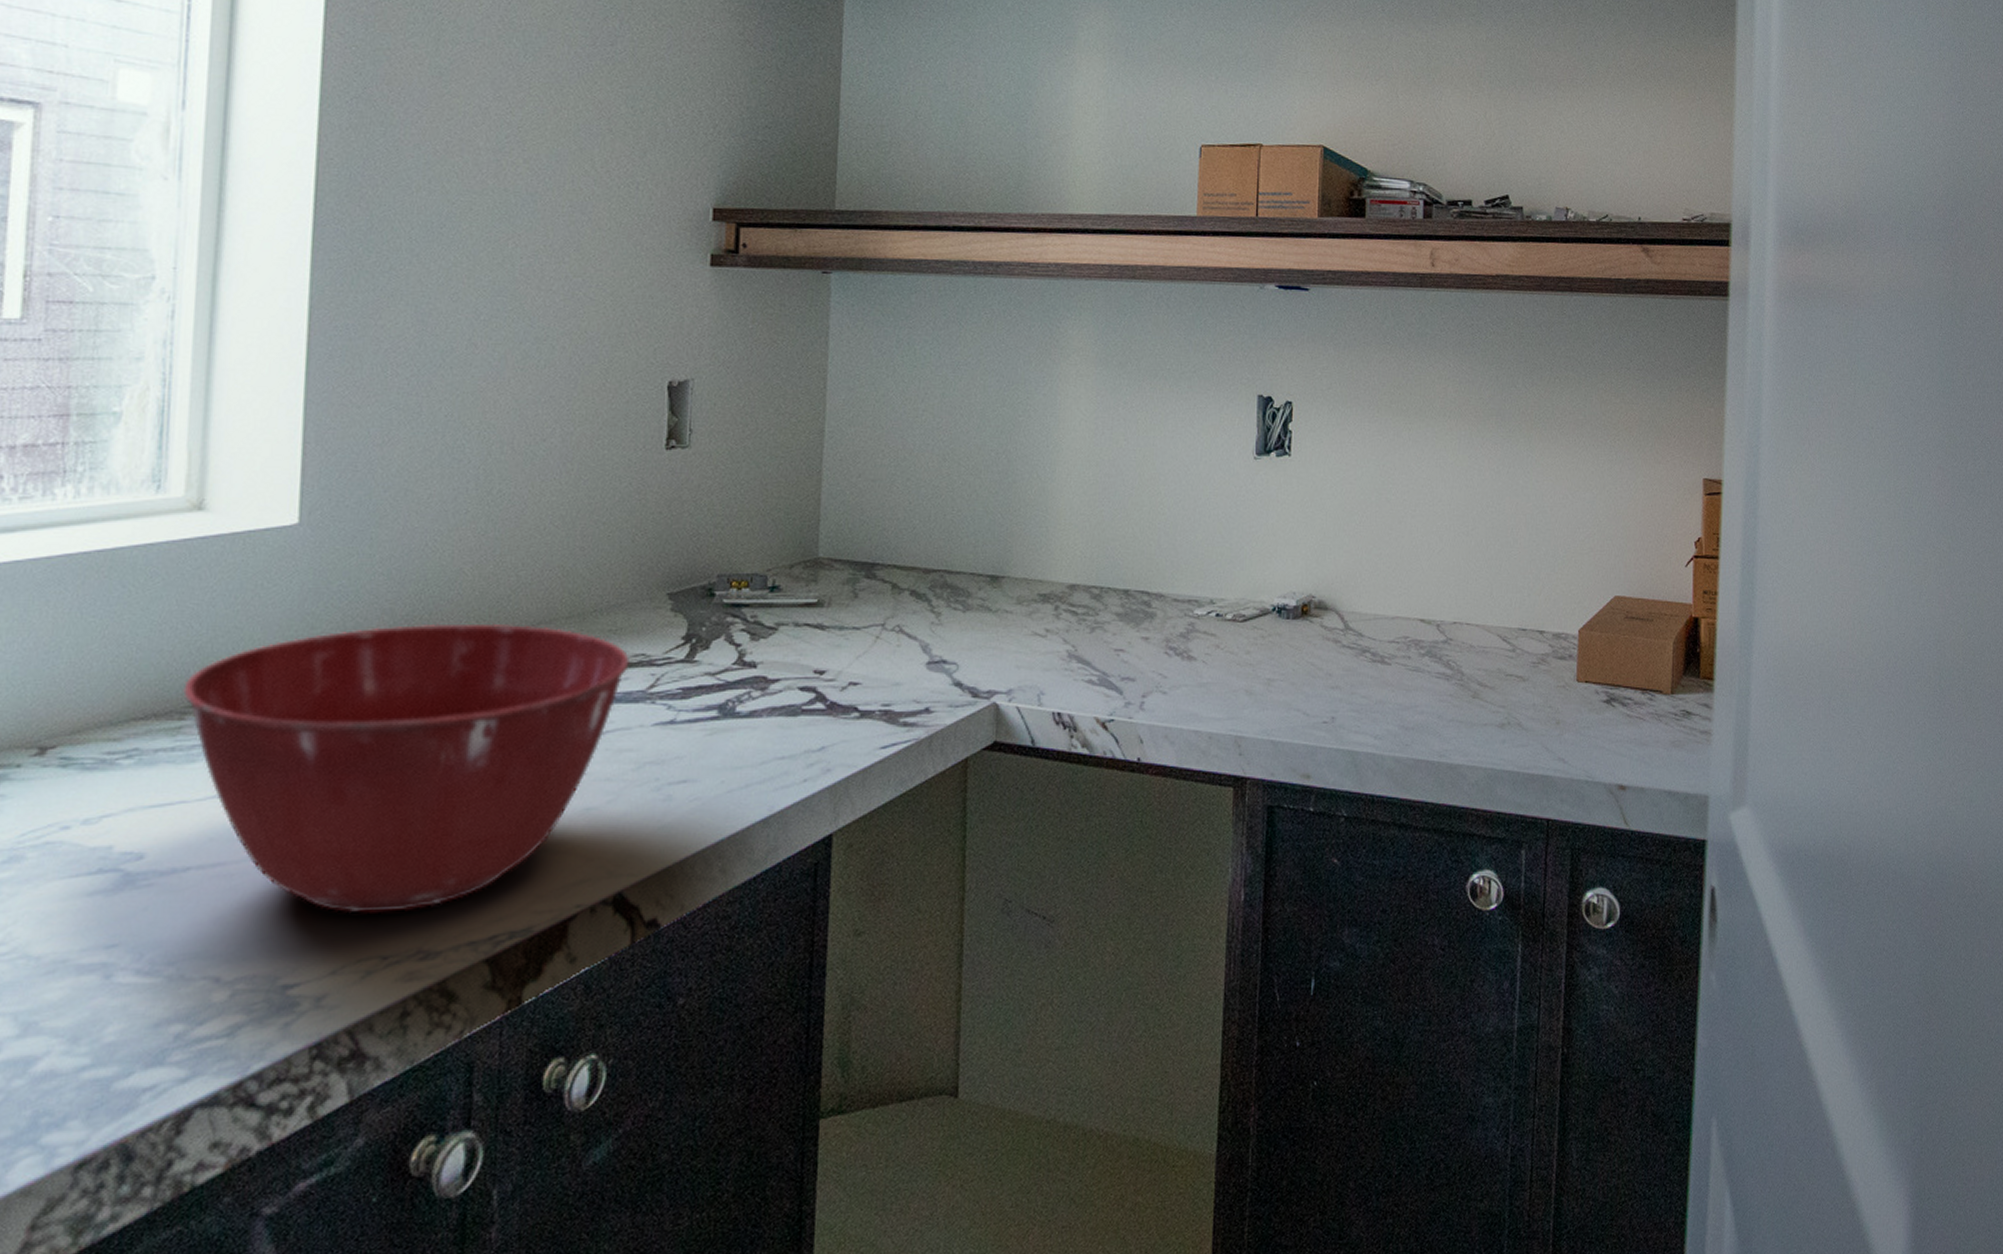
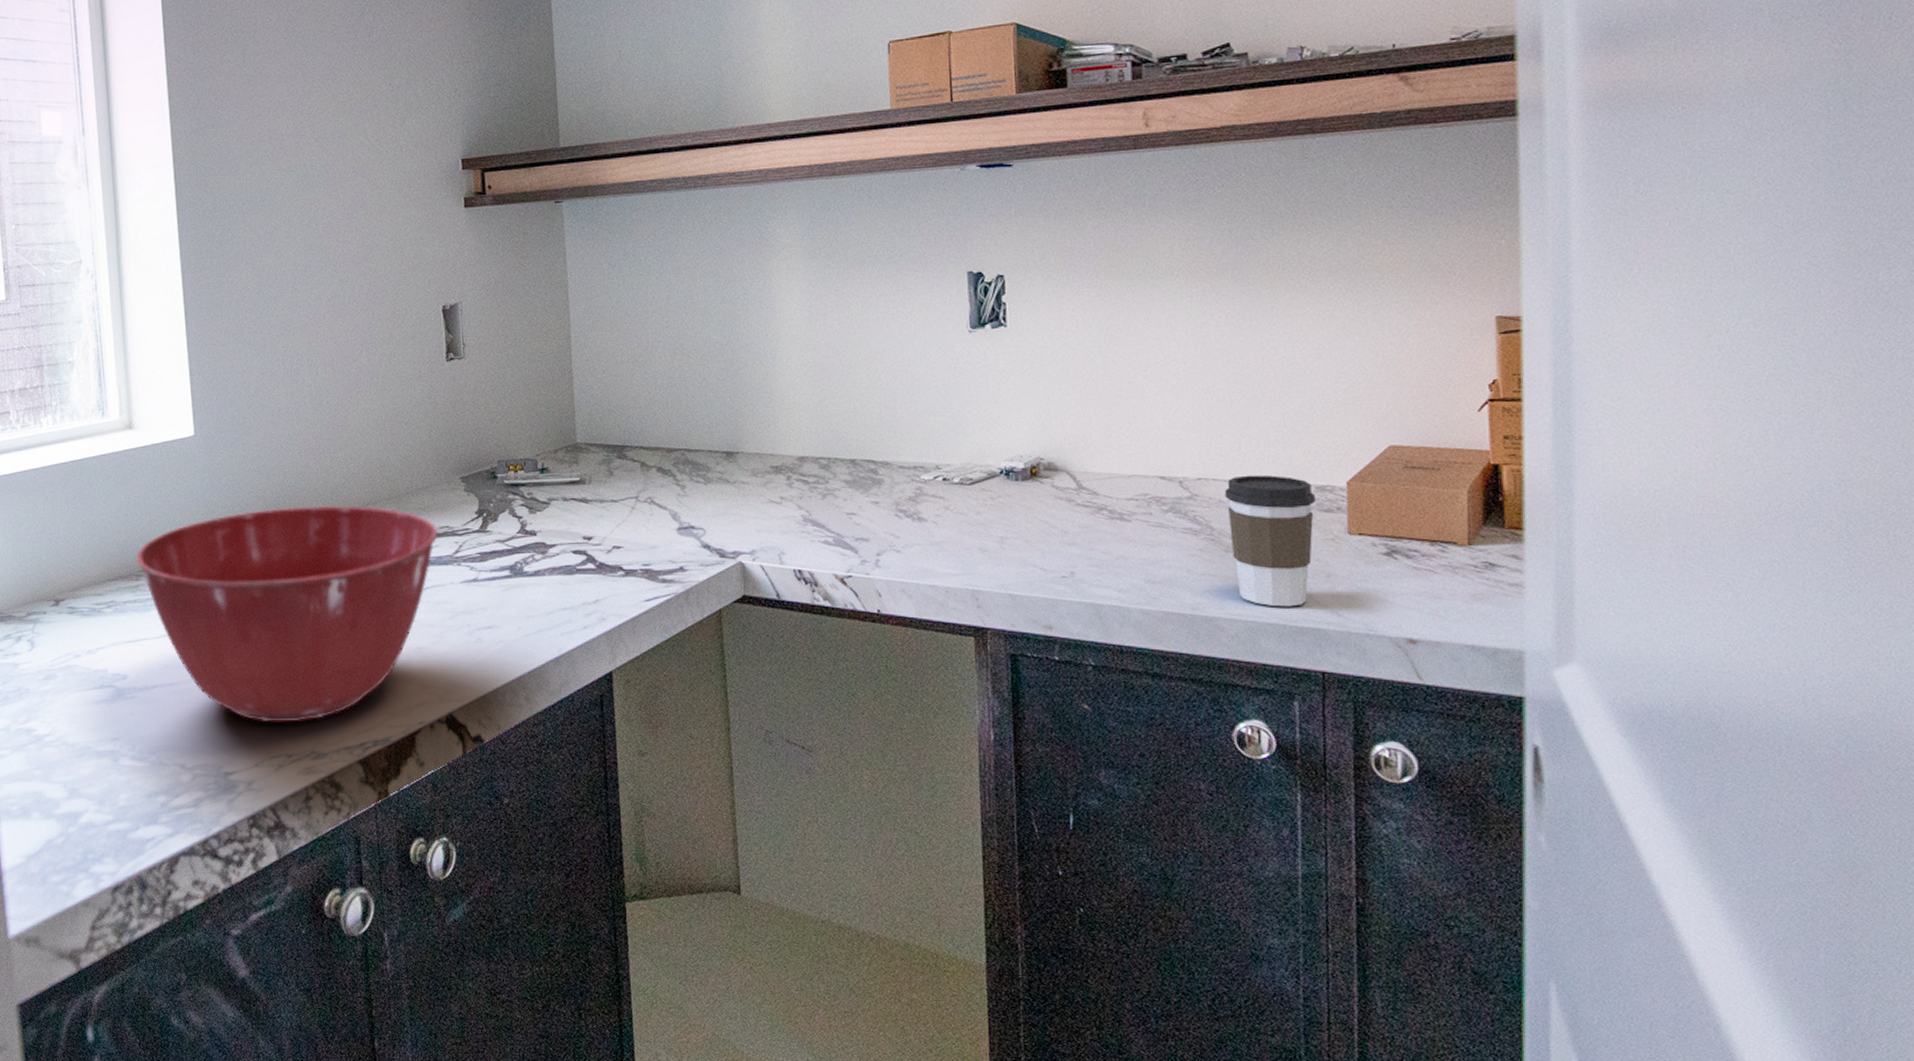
coffee cup: none [1475,620,1551,754] -> present [1224,475,1315,607]

